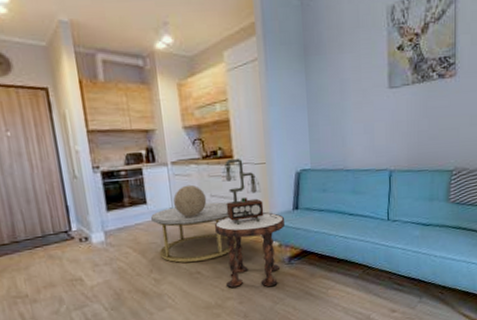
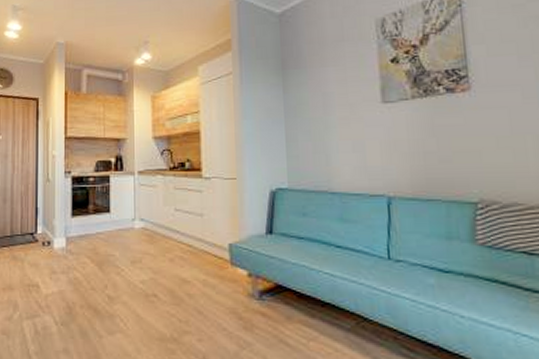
coffee table: present [151,202,237,263] -> none [113,217,199,282]
decorative sphere: present [173,184,207,217] -> none [137,196,171,231]
side table: present [214,212,286,288] -> none [176,234,257,325]
table lamp: present [222,159,277,226] -> none [188,172,247,246]

